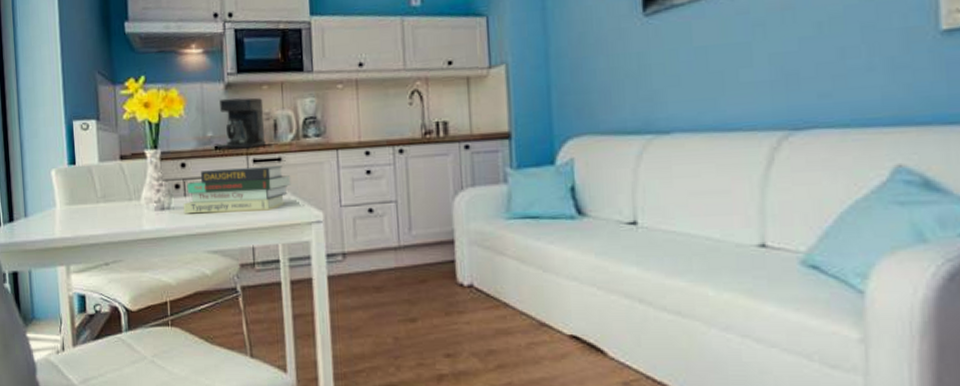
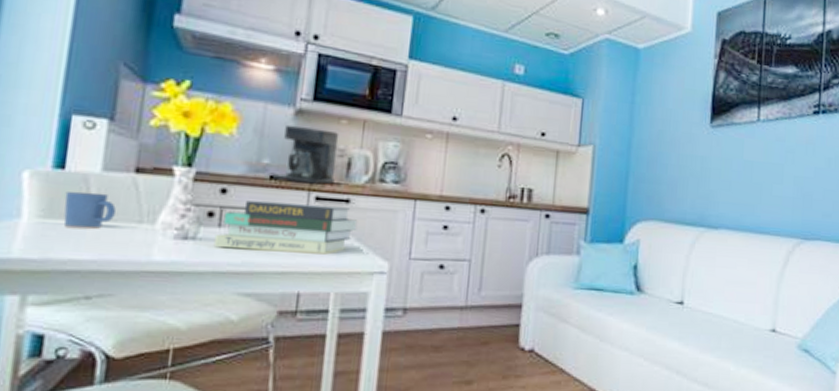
mug: none [79,180,113,211] -> present [63,191,116,230]

